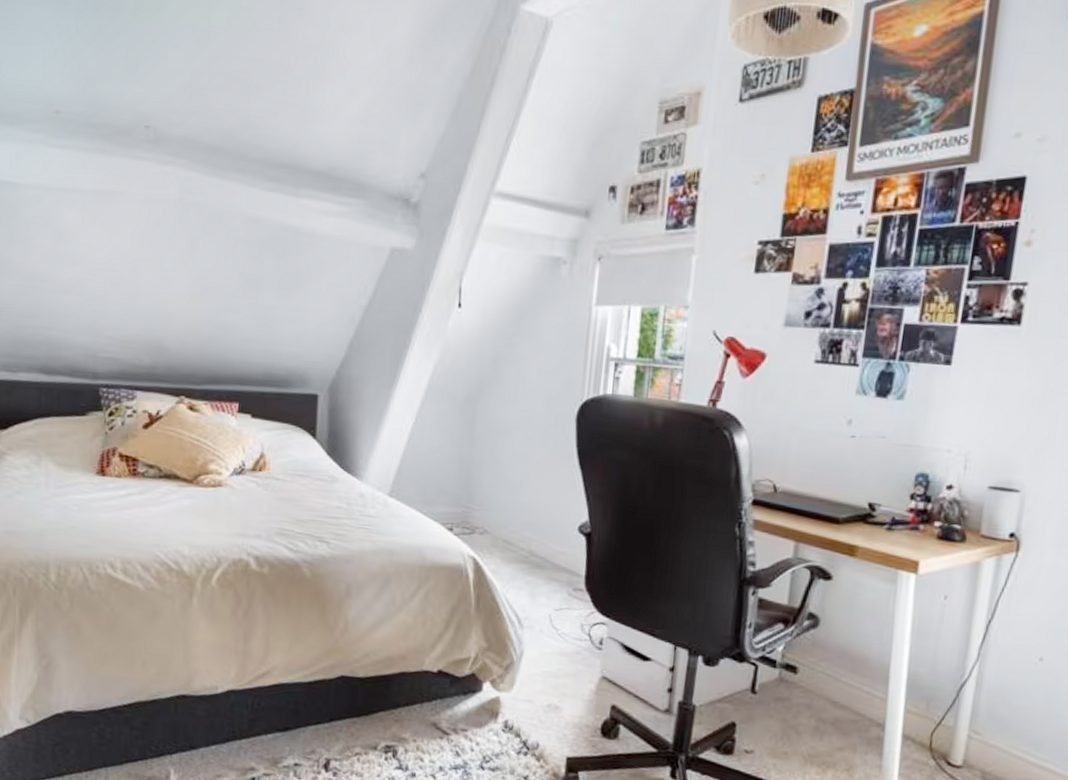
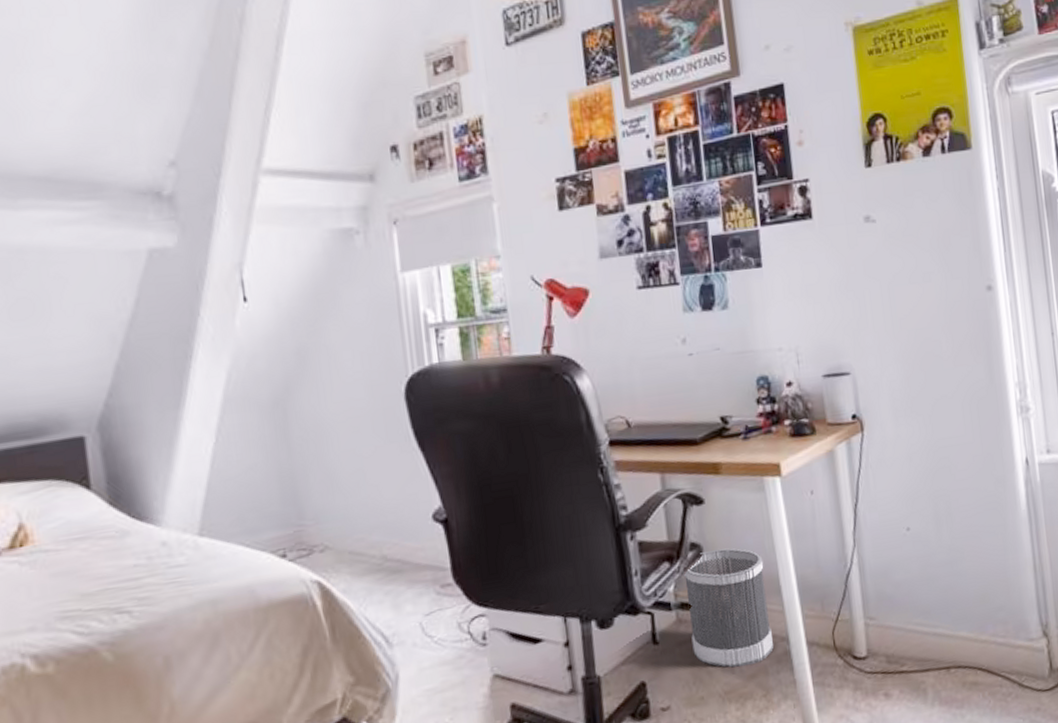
wastebasket: none [787,624,878,739] -> present [682,548,773,668]

